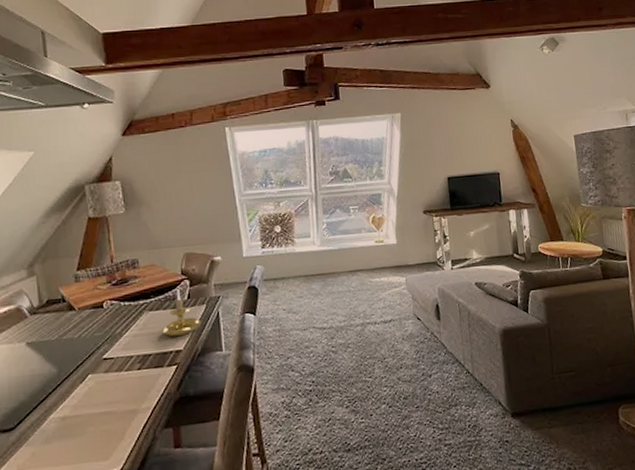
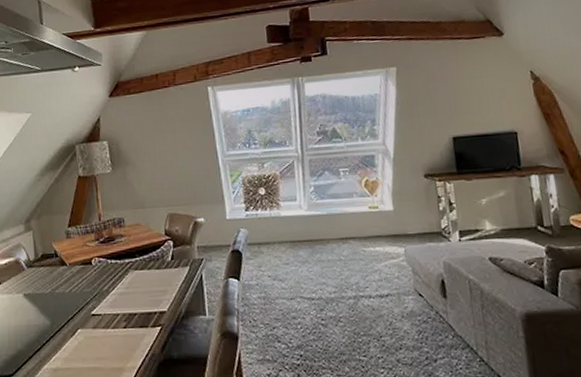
candle holder: present [162,289,200,338] -> none [147,249,184,298]

